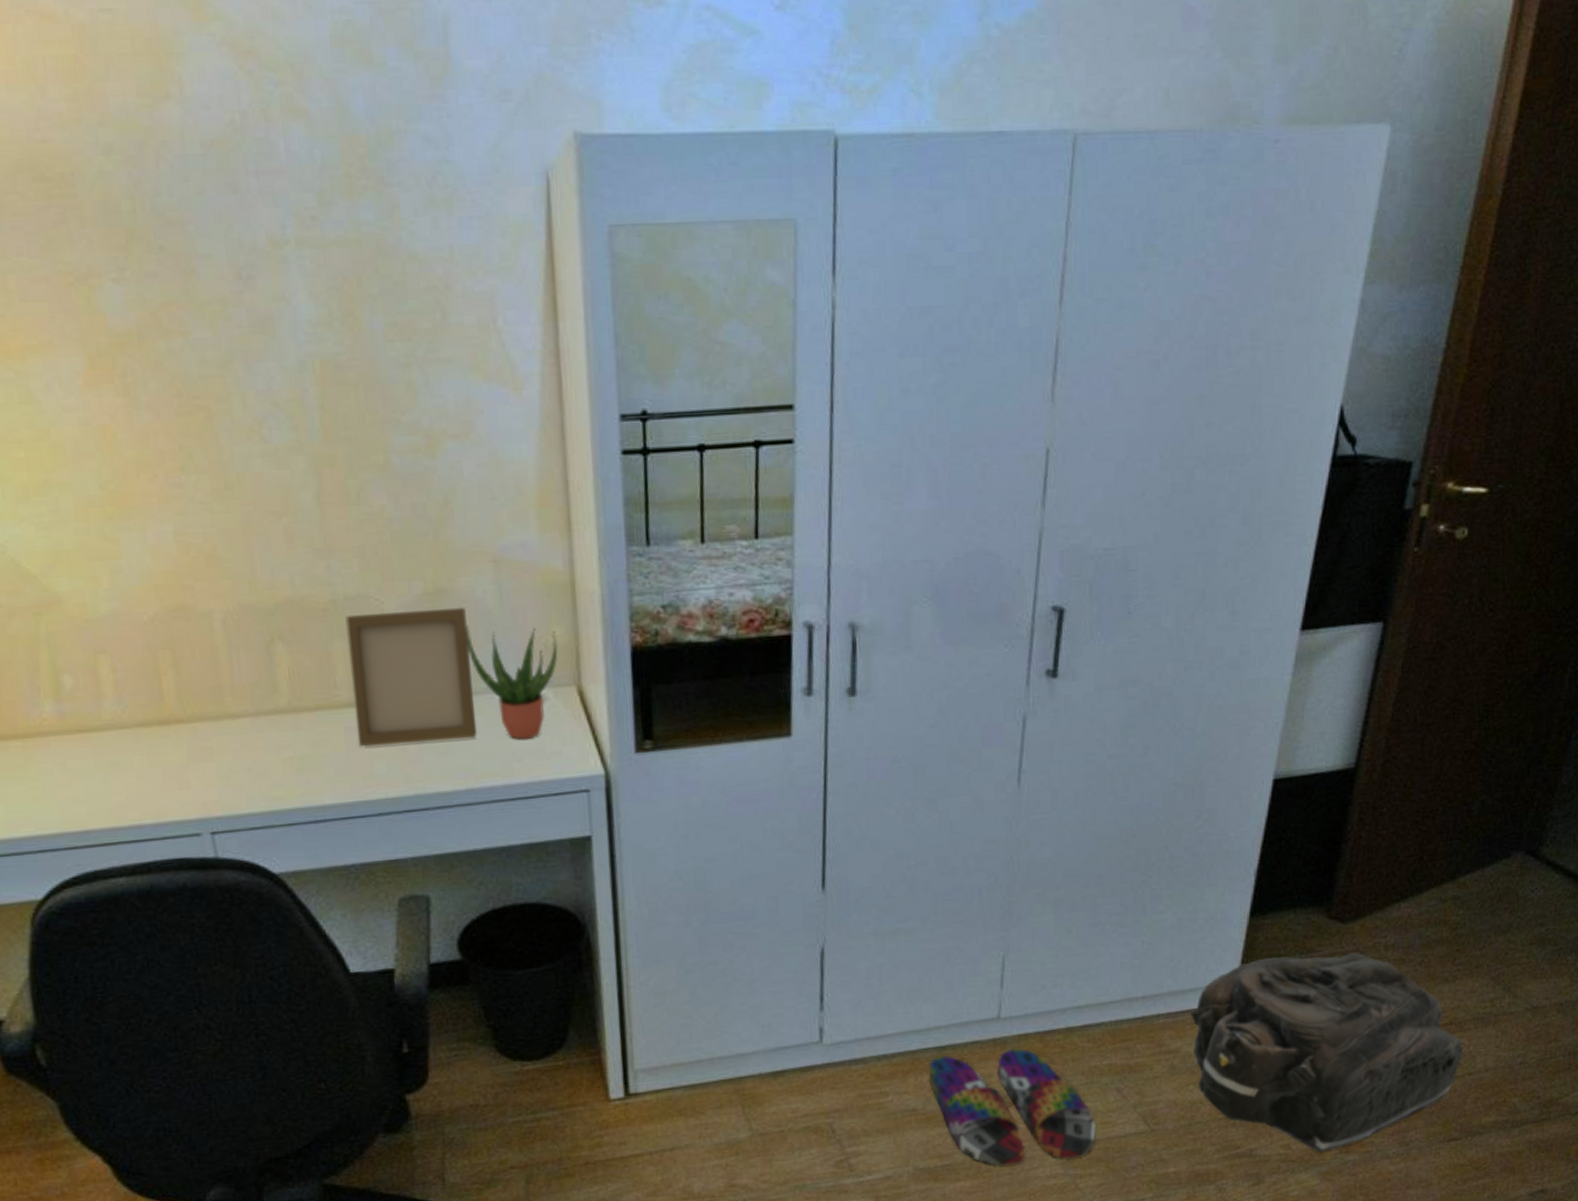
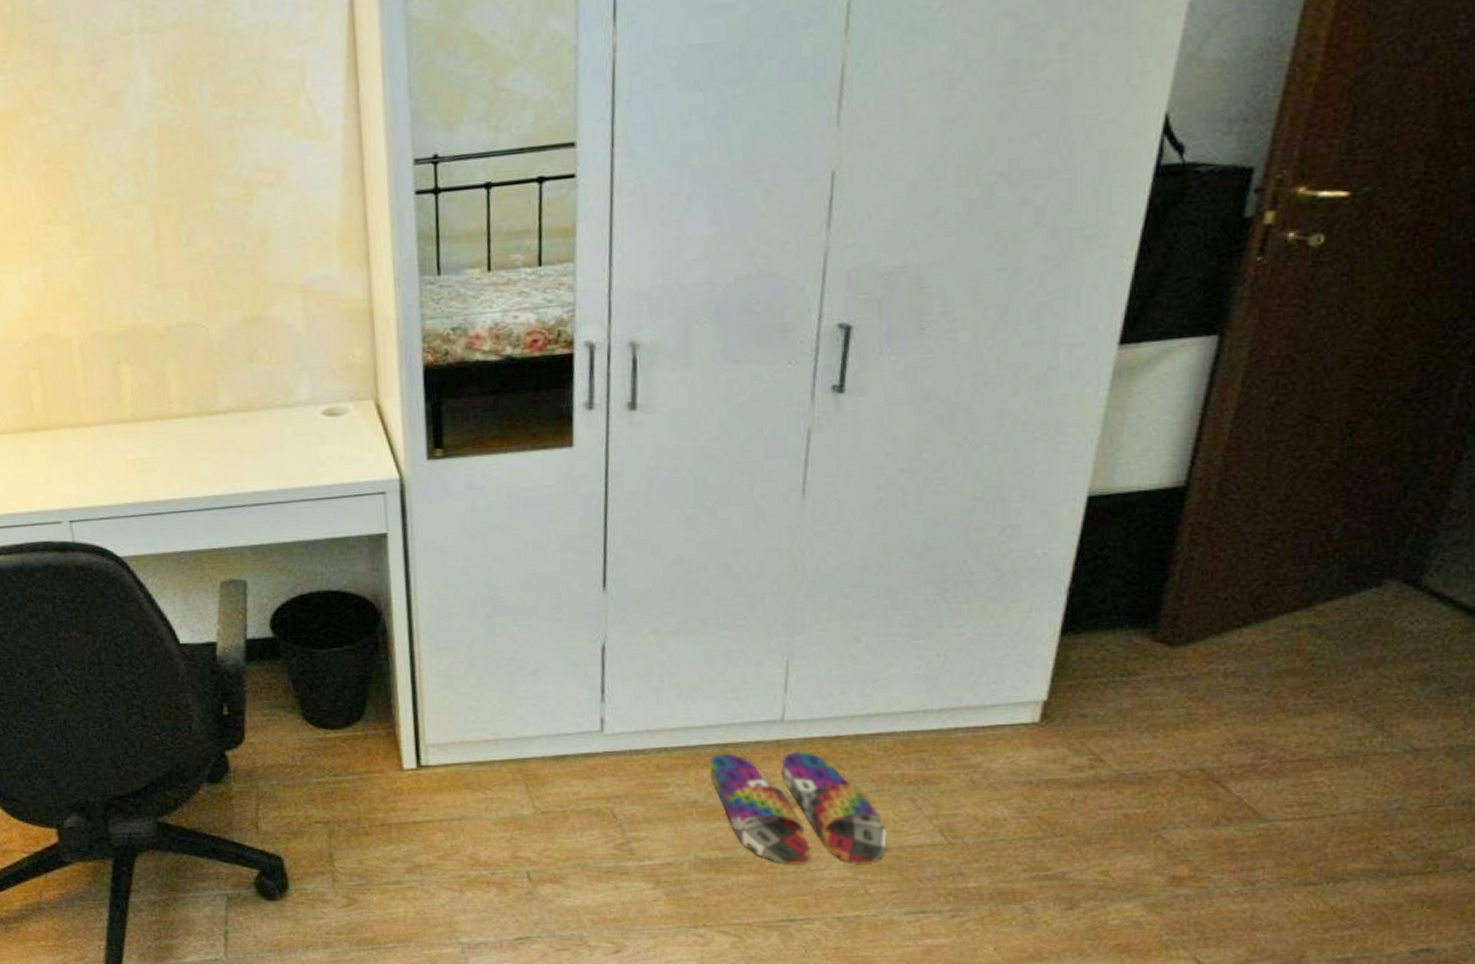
photo frame: present [345,607,477,748] -> none [177,331,288,452]
potted plant: present [466,624,558,740] -> none [278,346,358,447]
duffel bag: present [1191,952,1464,1153] -> none [993,677,1324,883]

